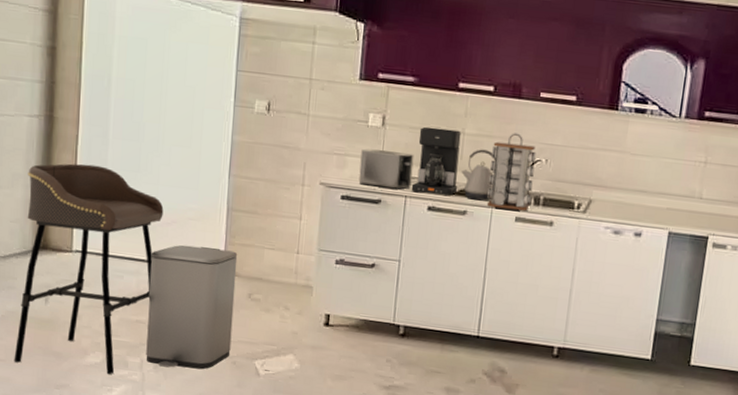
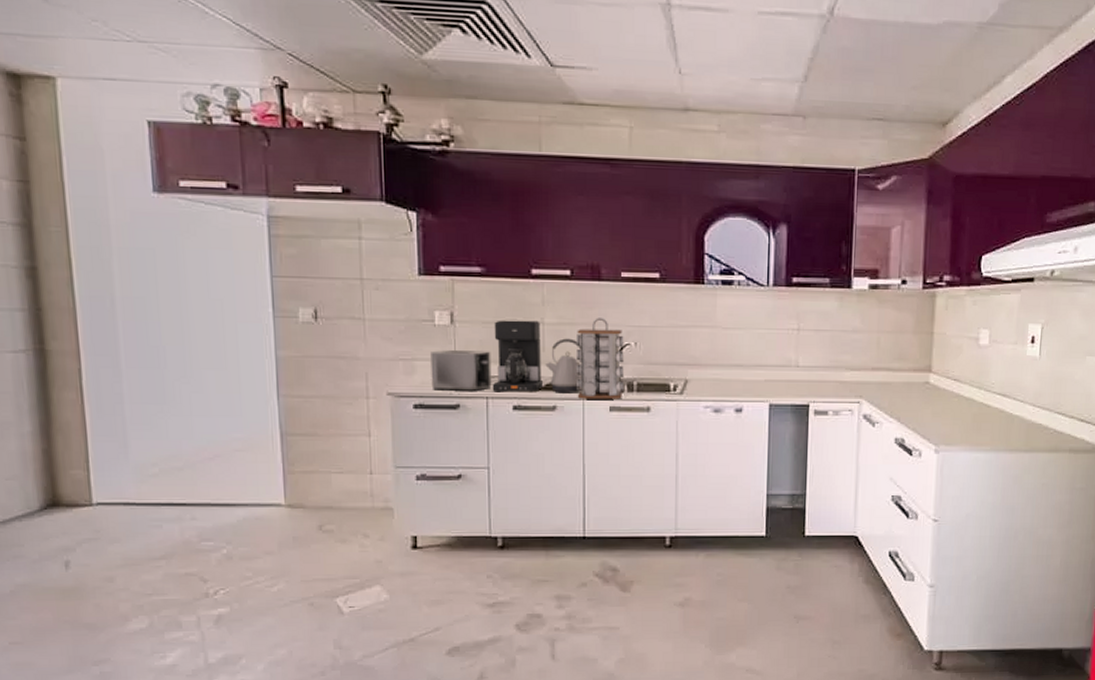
bar stool: present [14,163,164,374] -> none [20,401,203,643]
pedal bin: present [146,245,238,370] -> none [195,479,306,621]

